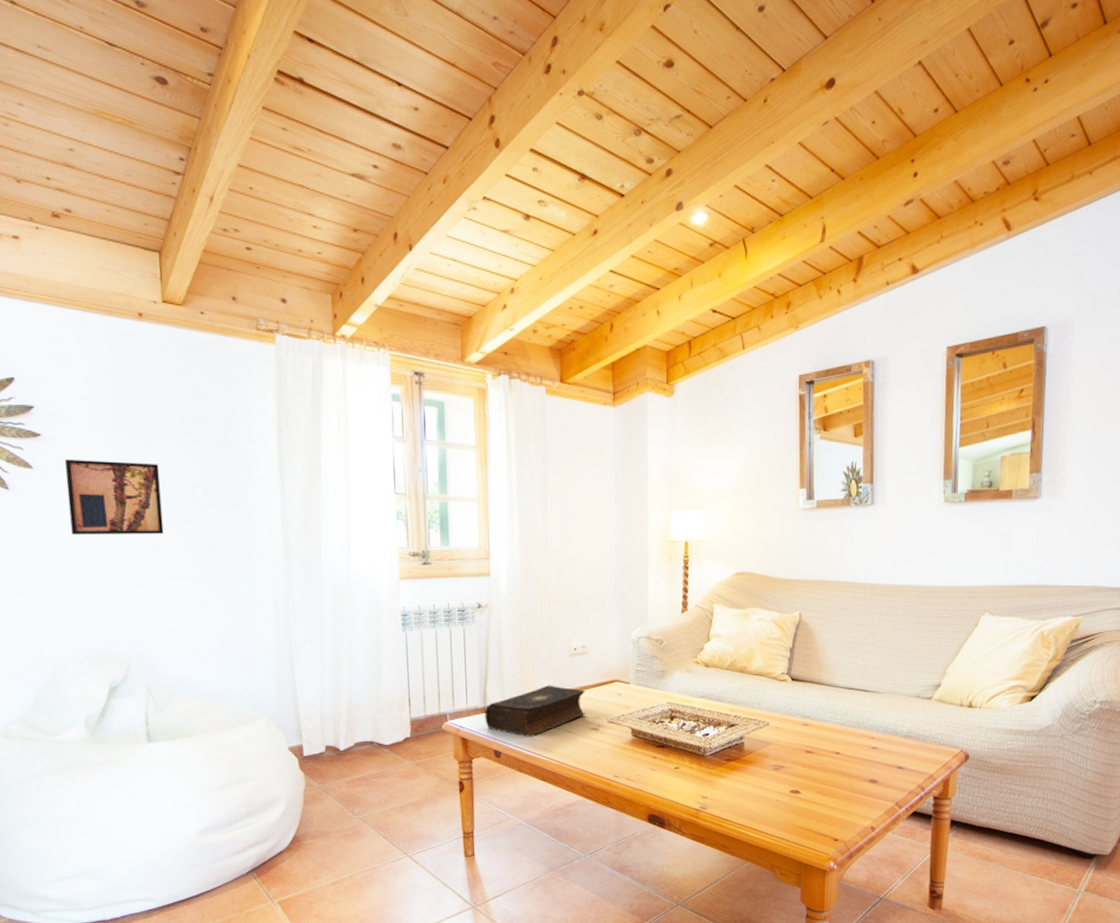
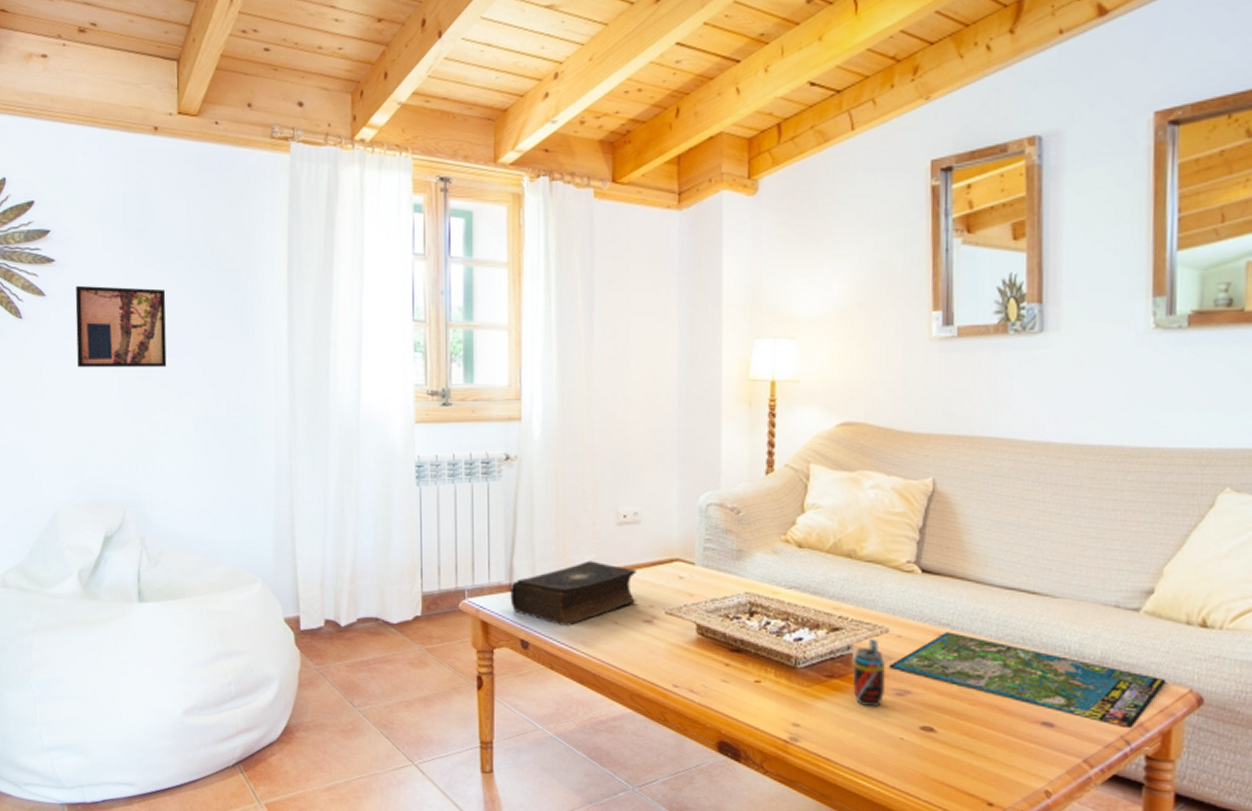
beverage can: none [744,731,768,779] -> present [852,639,887,706]
board game: none [769,722,947,780] -> present [888,631,1167,729]

